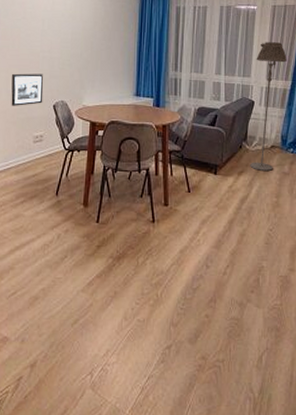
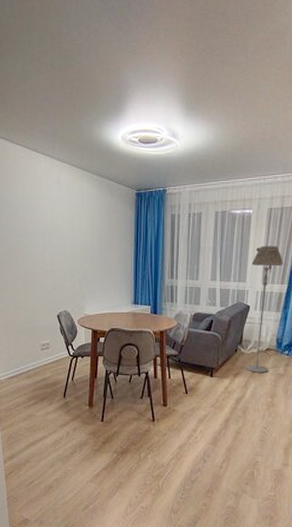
picture frame: present [11,73,44,106] -> none [18,286,48,317]

